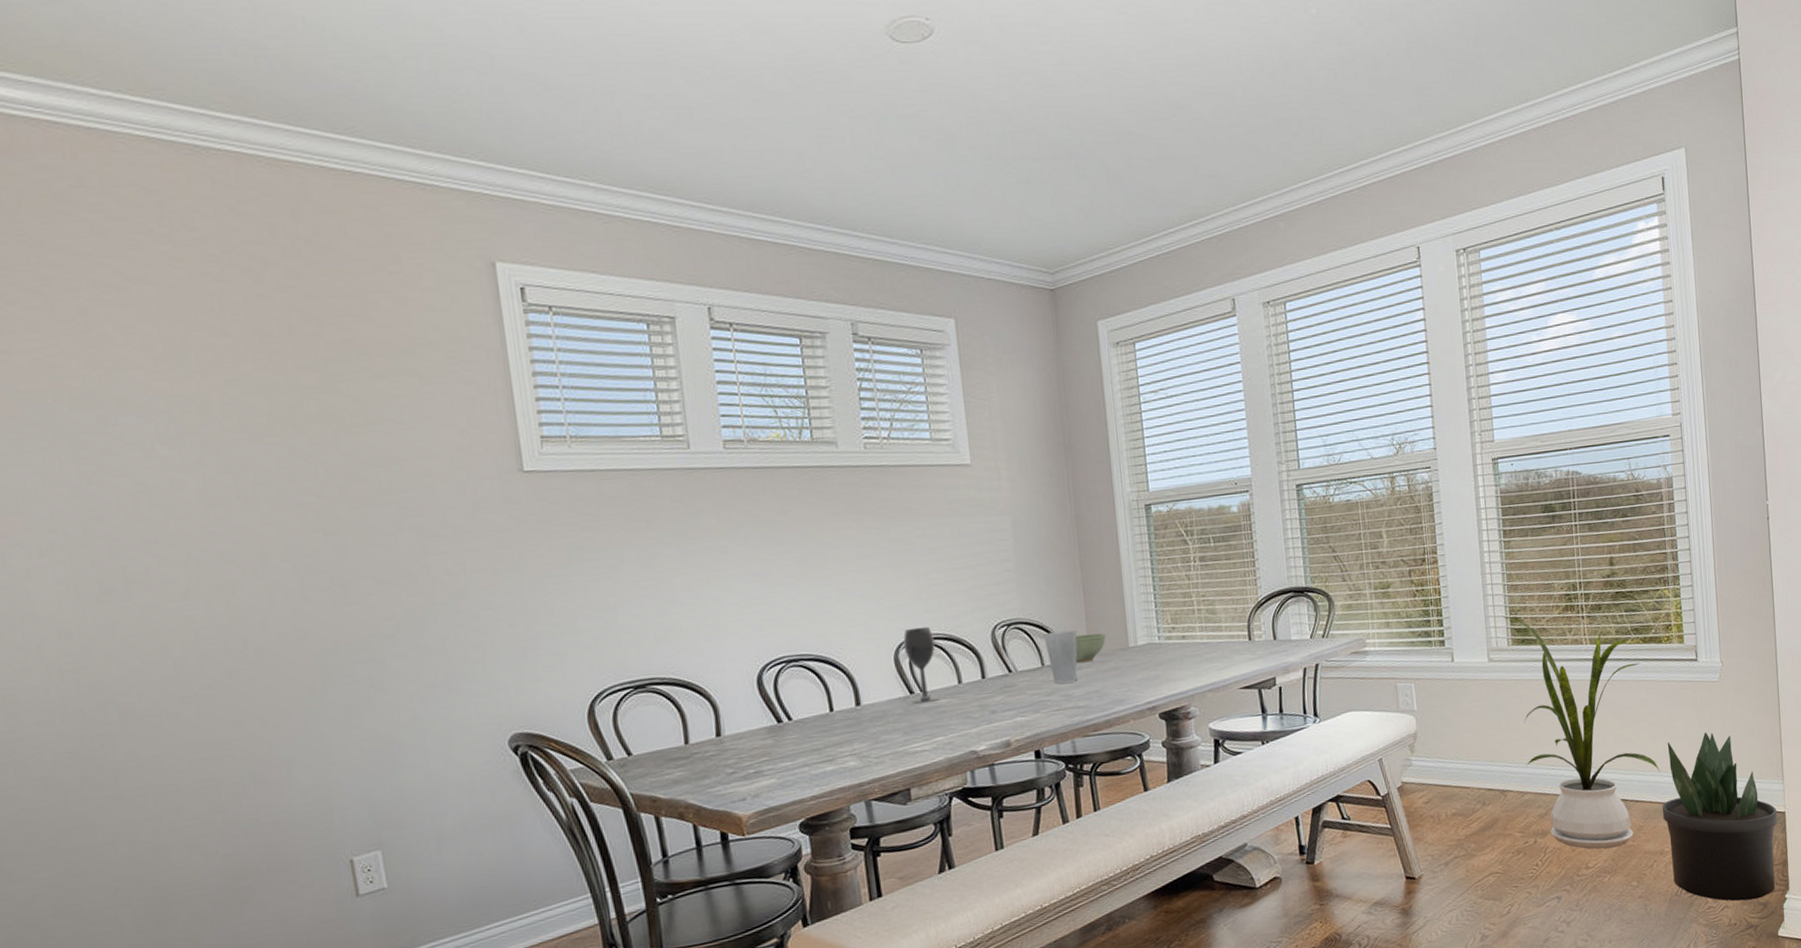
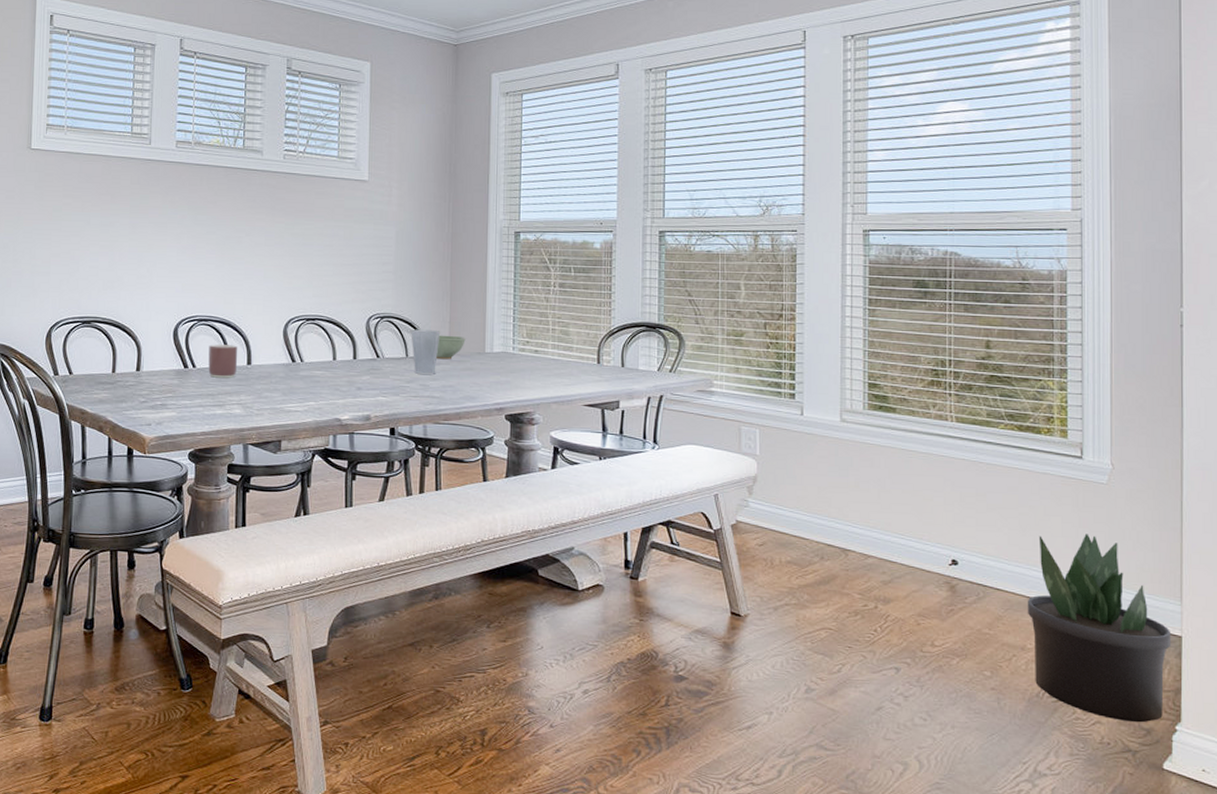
mug: none [805,685,844,729] -> present [208,344,238,378]
wine glass: present [903,626,939,705] -> none [292,308,318,372]
house plant: present [1502,616,1660,849] -> none [860,381,1028,632]

